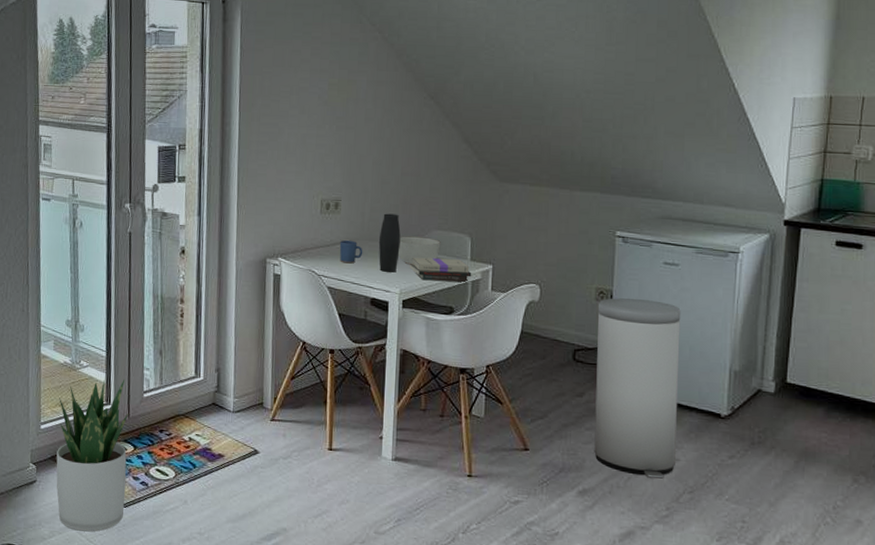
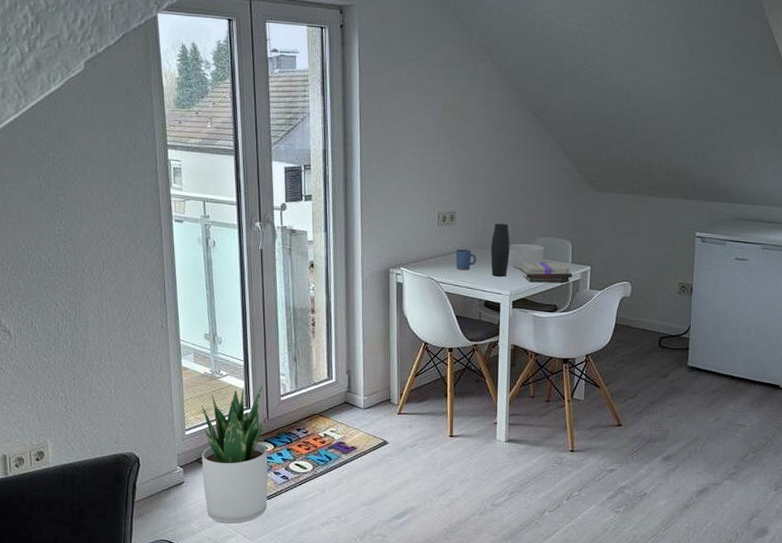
pedal bin: present [594,298,681,480] -> none [676,291,749,443]

